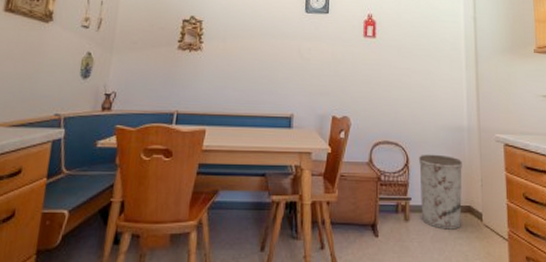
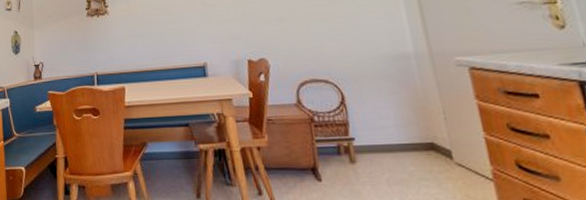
trash can: present [419,154,462,230] -> none [357,87,425,171]

